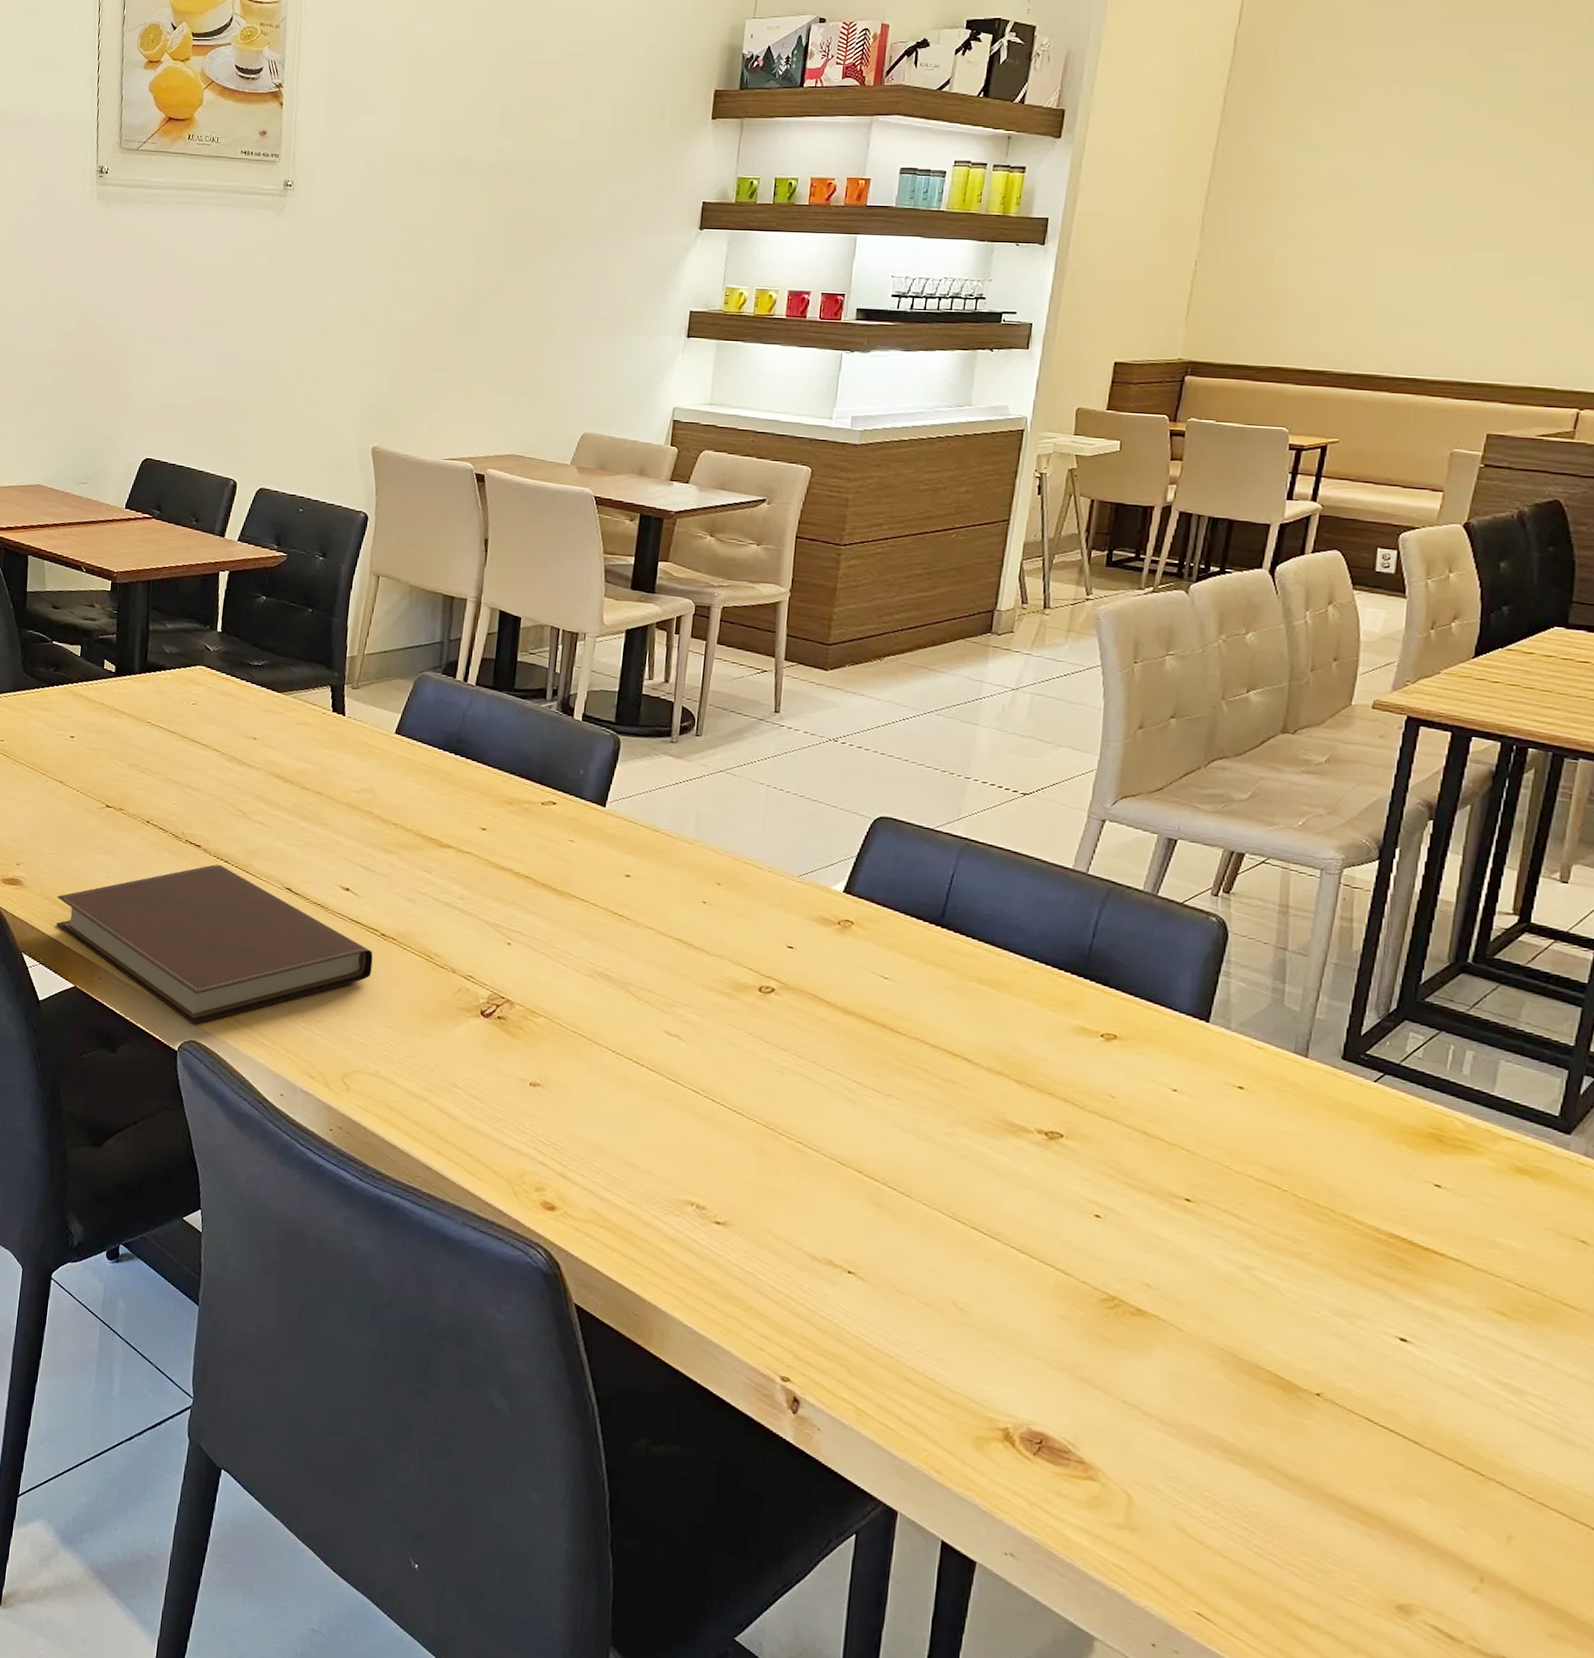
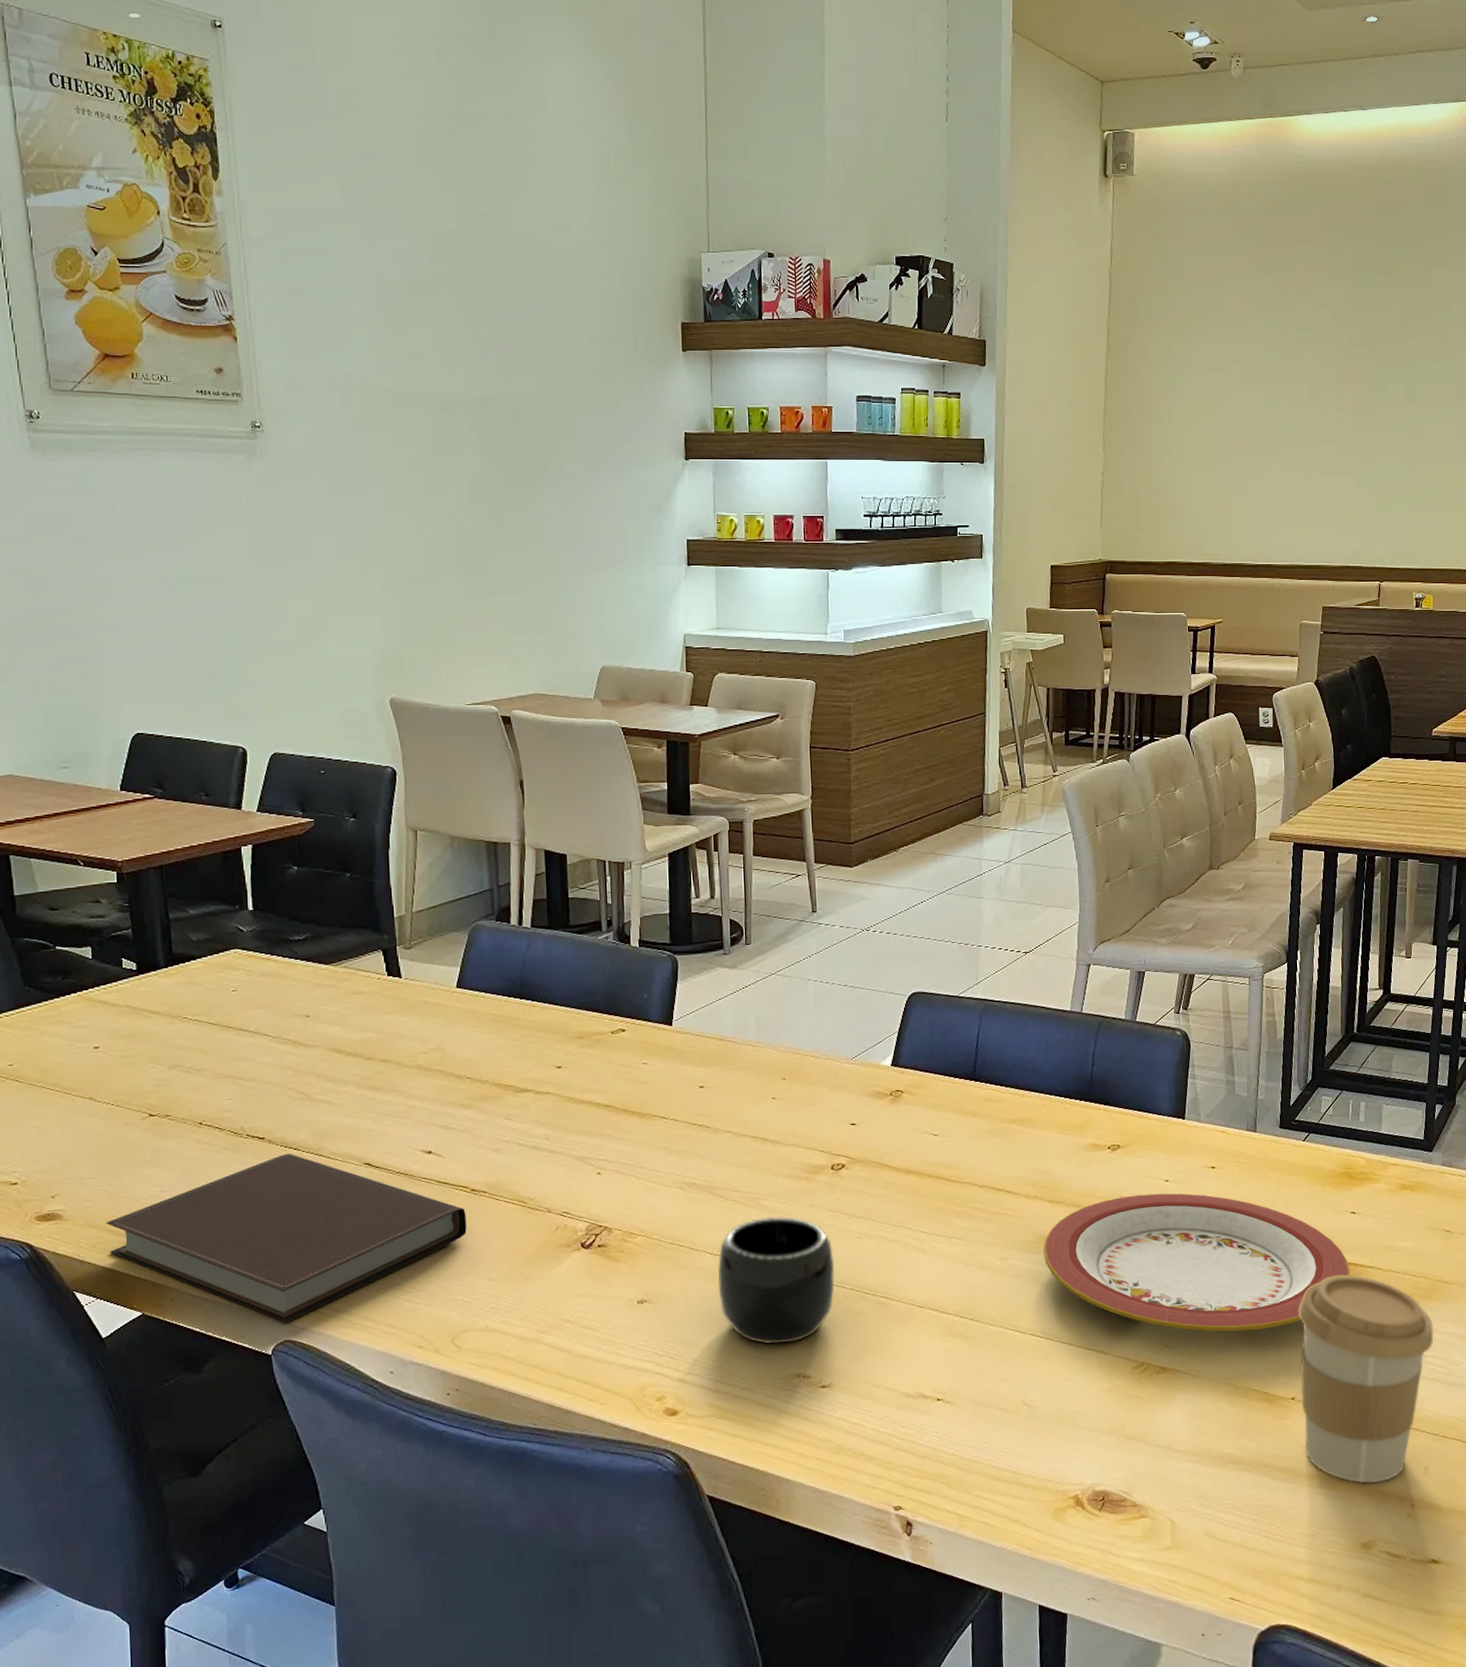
mug: none [615,1026,749,1167] -> present [718,1216,835,1344]
plate: none [1001,1095,1425,1303] -> present [1043,1193,1351,1332]
coffee cup: none [1328,1257,1544,1536] -> present [1298,1274,1434,1484]

